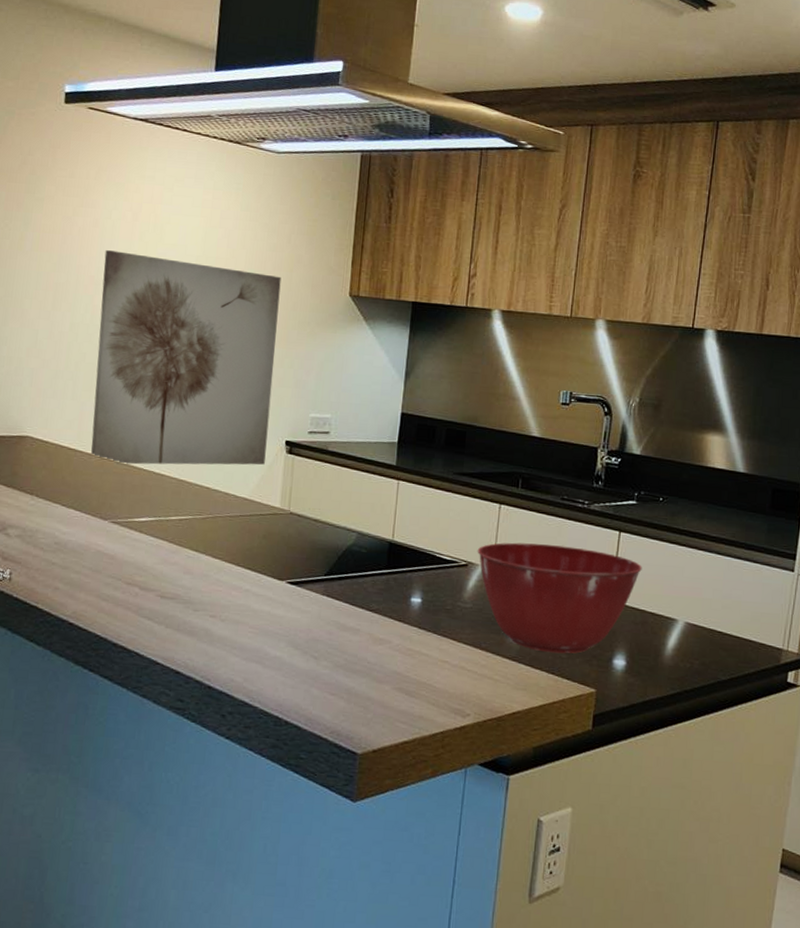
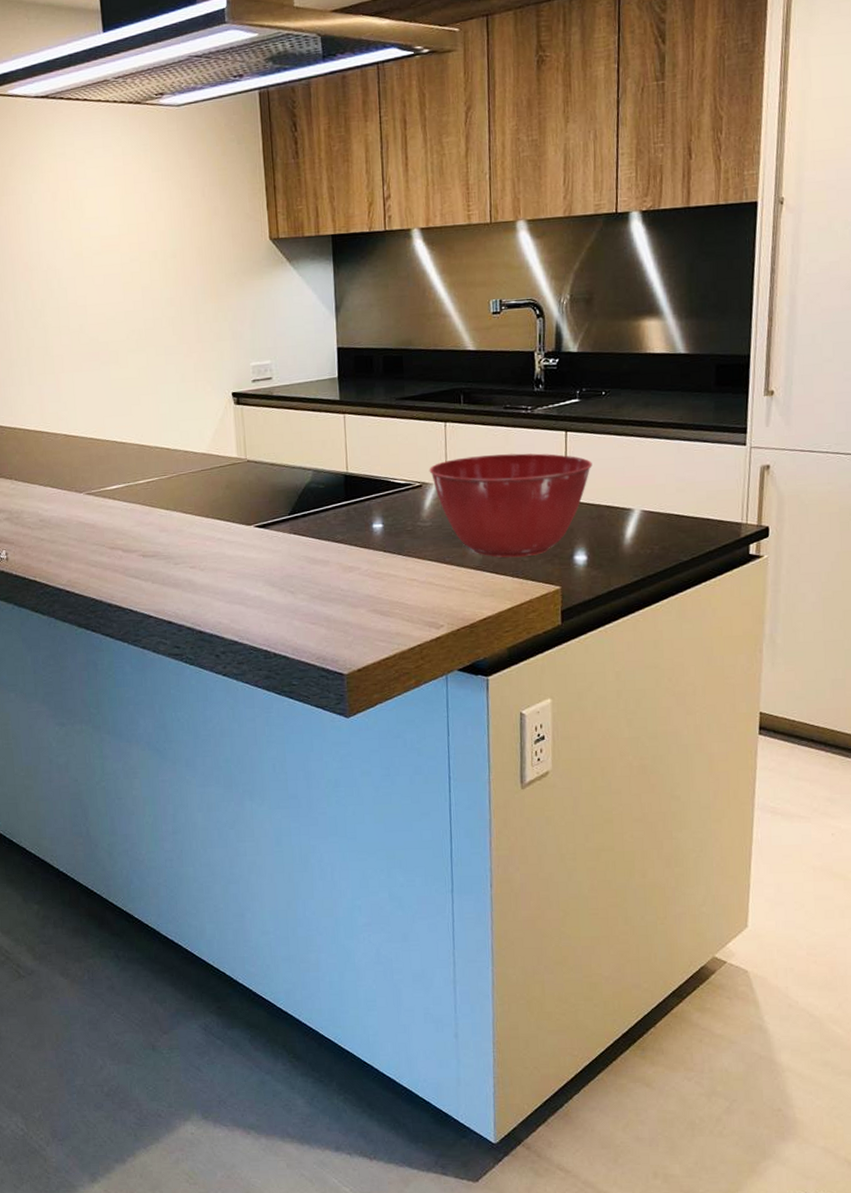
wall art: present [91,250,281,465] -> none [33,232,216,440]

